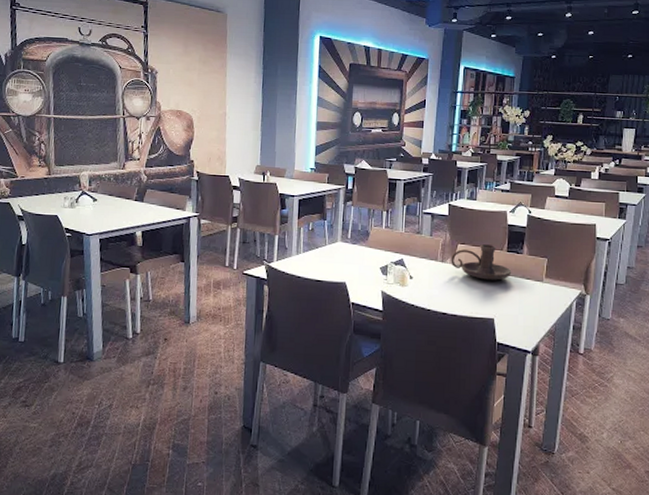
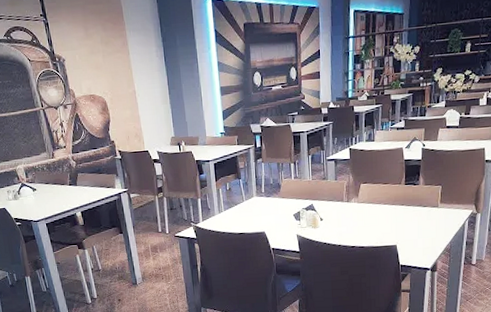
candle holder: present [451,244,512,281] -> none [355,180,410,213]

